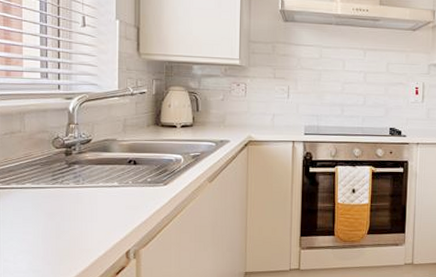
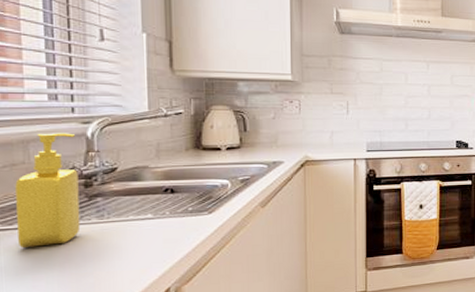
soap dispenser: none [13,106,61,206] -> present [15,133,81,249]

